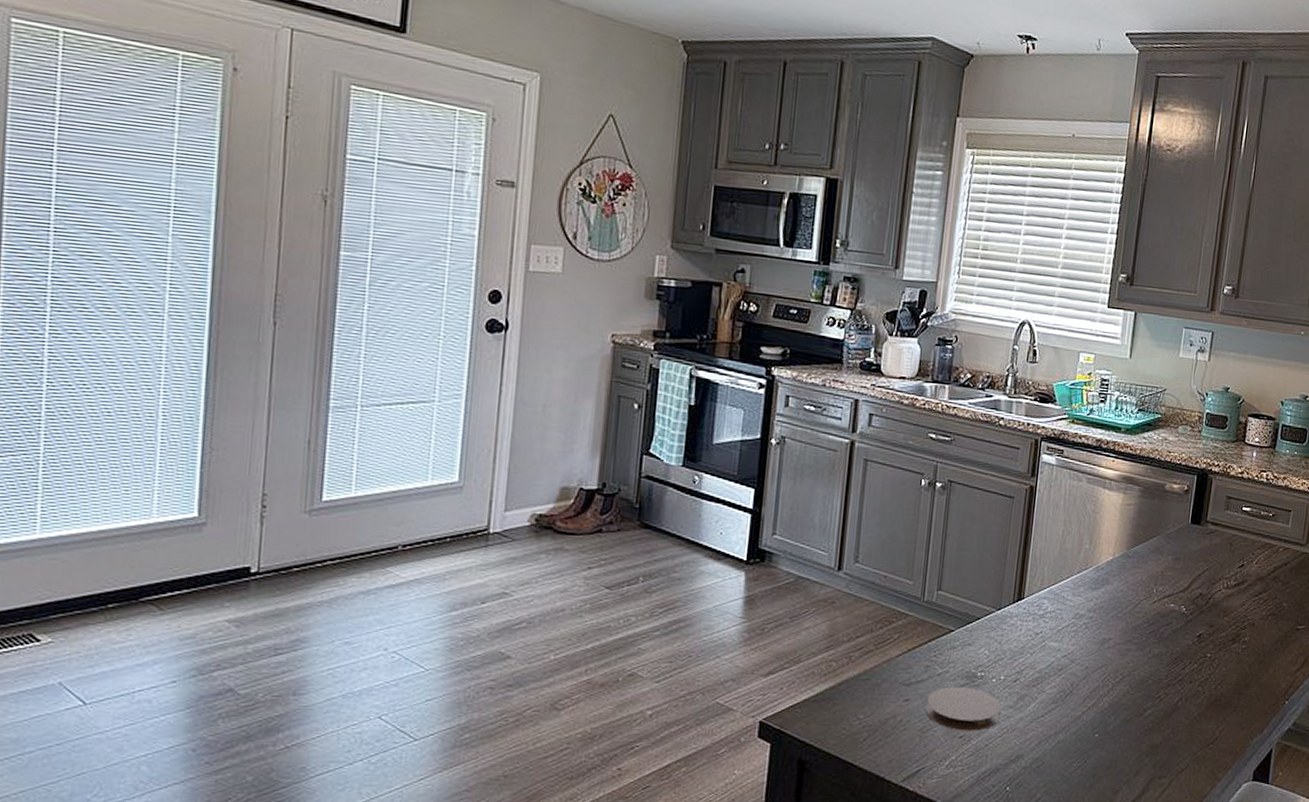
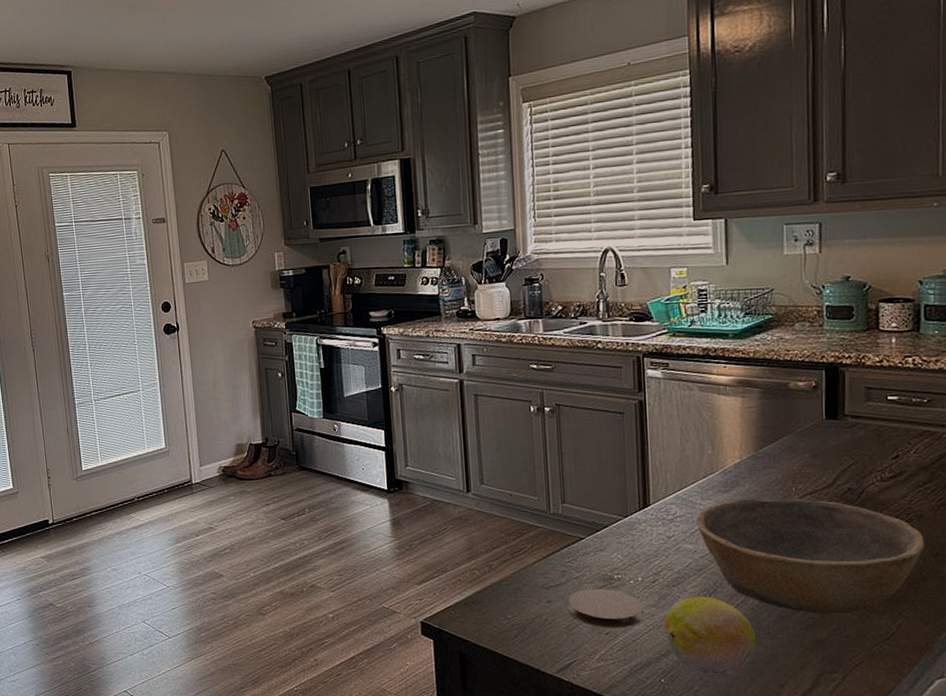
fruit: none [1017,698,1101,781] -> present [664,597,756,674]
bowl: none [1064,597,1253,719] -> present [696,498,925,615]

